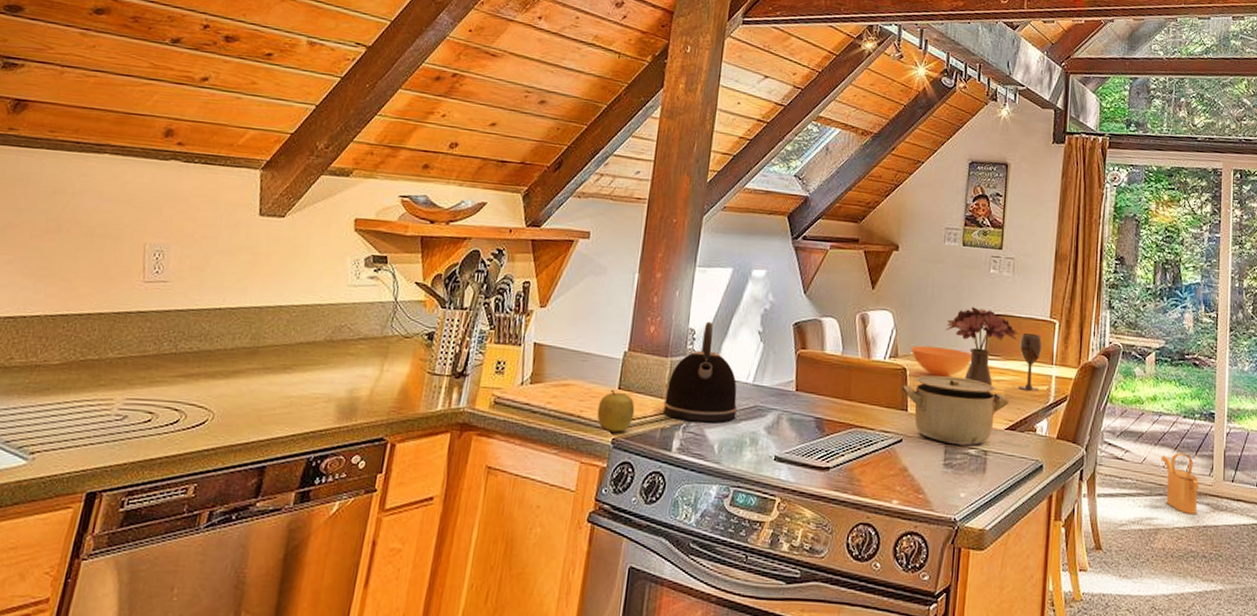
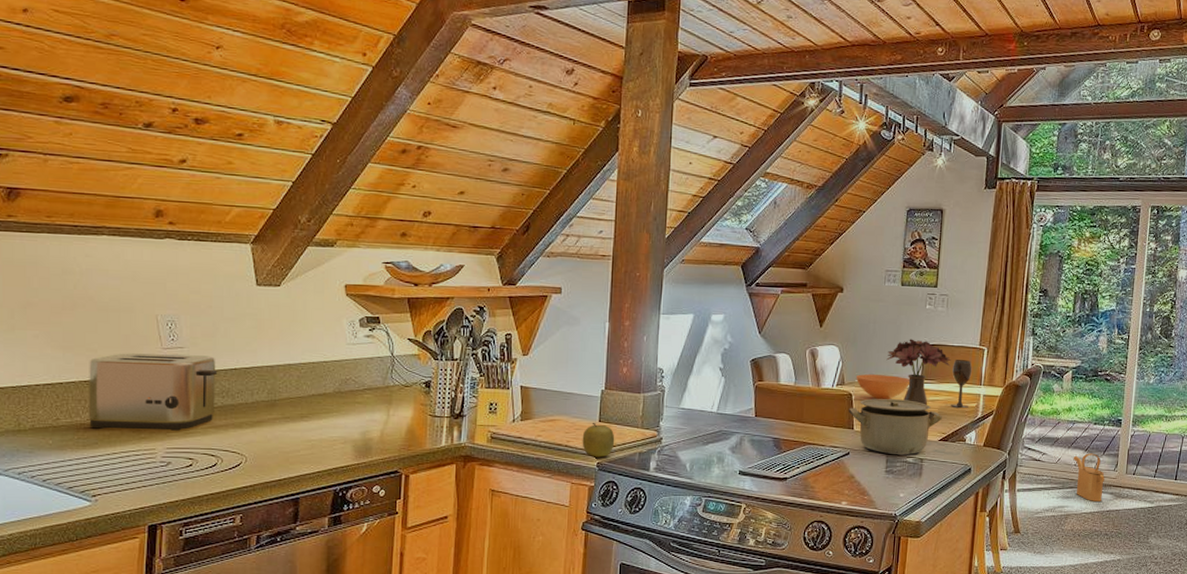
toaster: none [45,285,201,379] -> present [88,353,218,431]
kettle: present [663,321,738,423] -> none [639,361,705,446]

